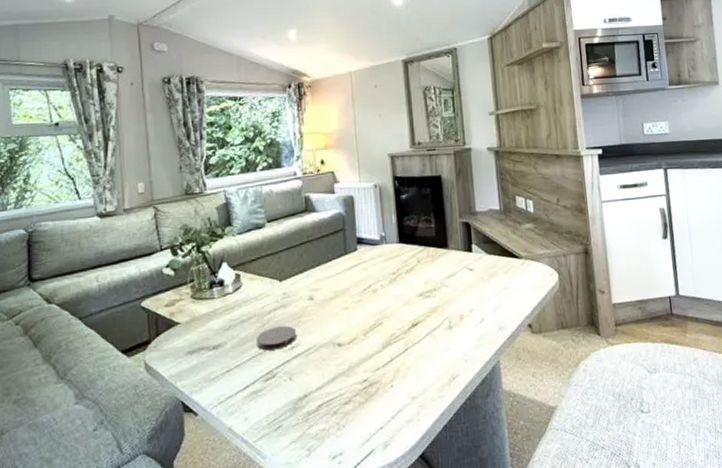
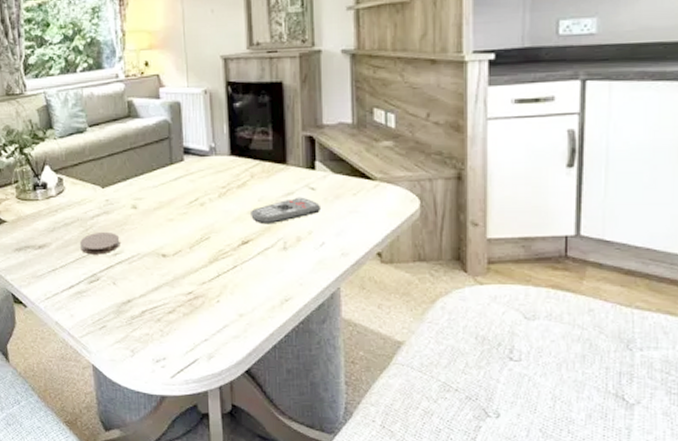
remote control: none [419,277,480,306] -> present [251,197,322,225]

